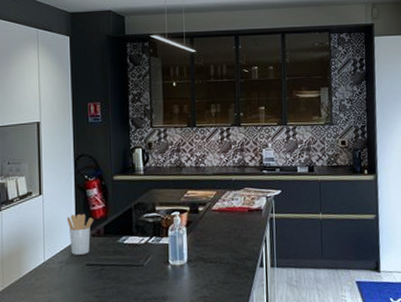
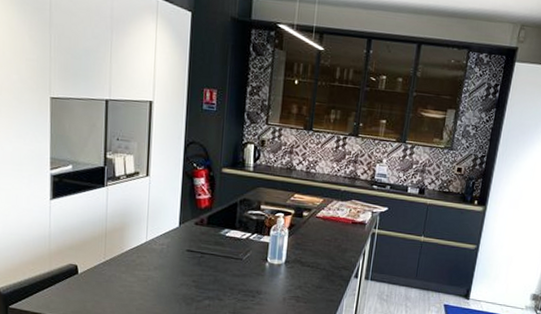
utensil holder: present [66,214,94,255] -> none [171,200,199,241]

